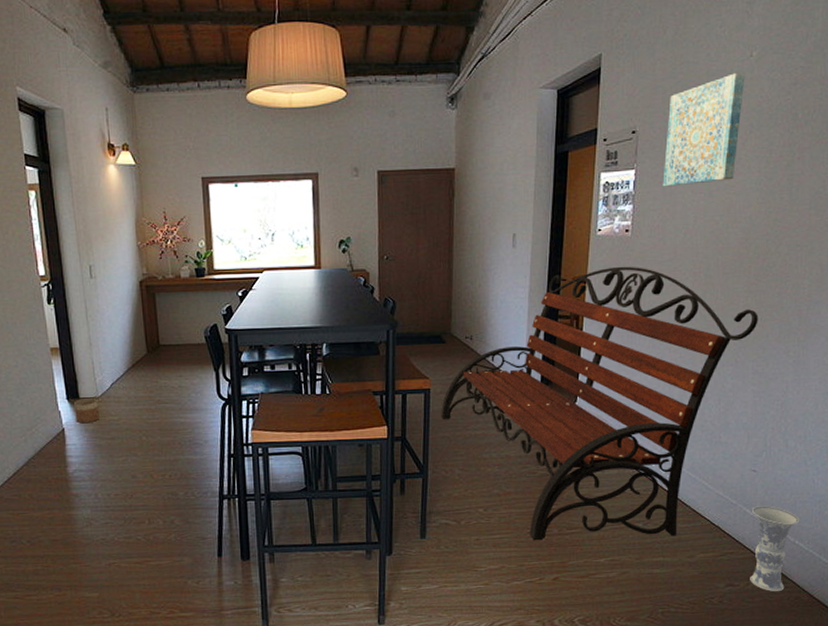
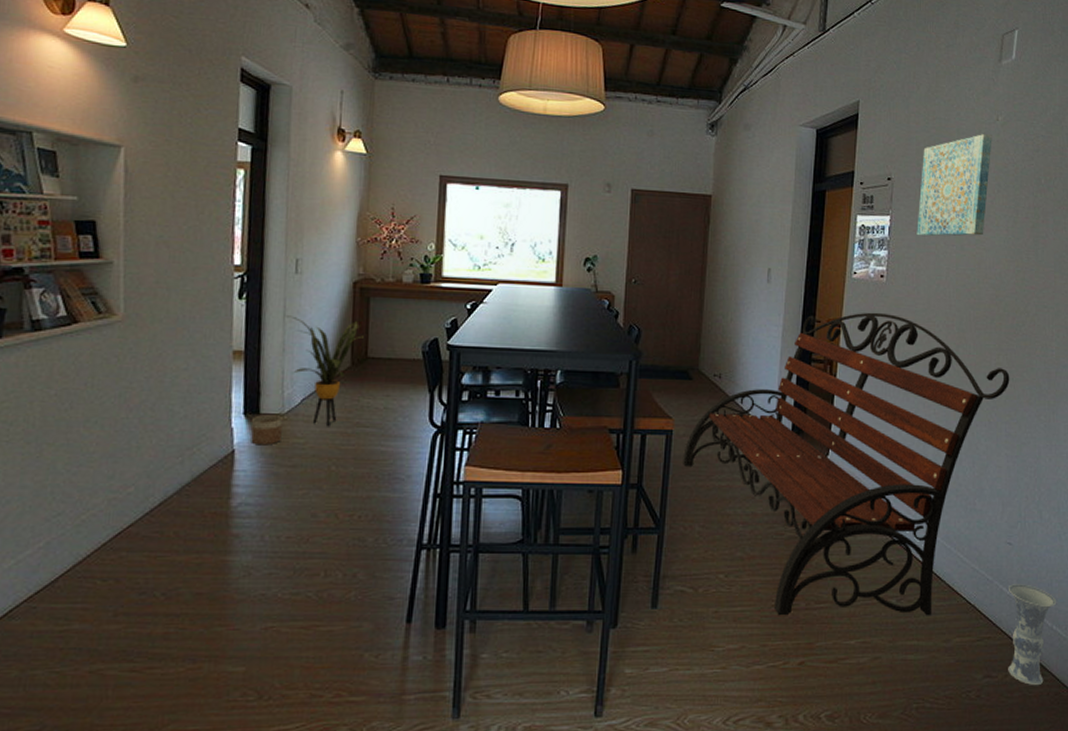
house plant: none [88,315,154,406] -> present [285,315,364,427]

